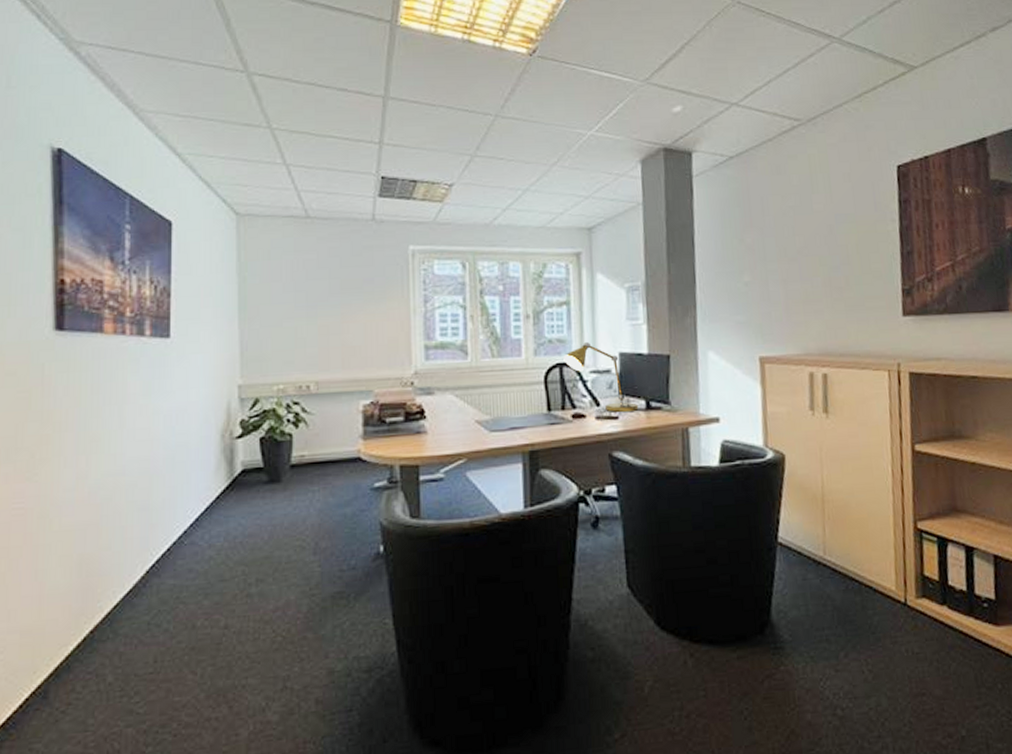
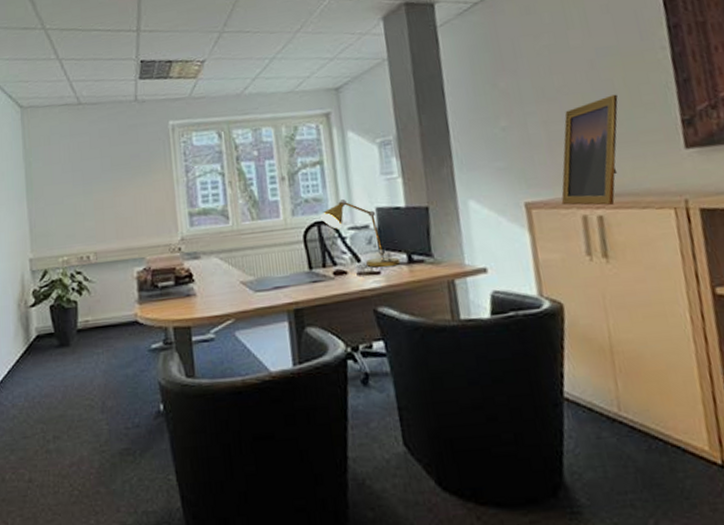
picture frame: none [792,260,850,365] -> present [561,94,618,206]

